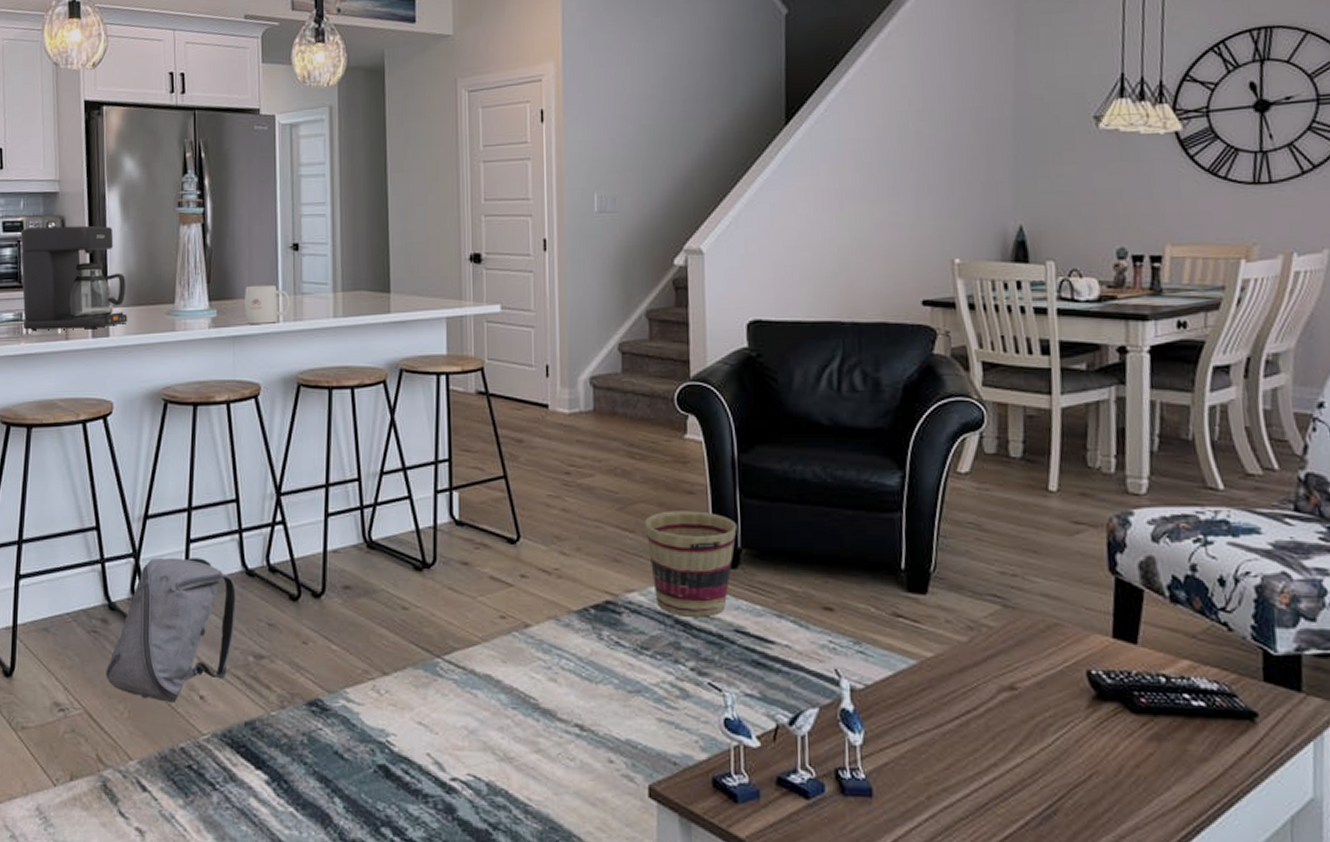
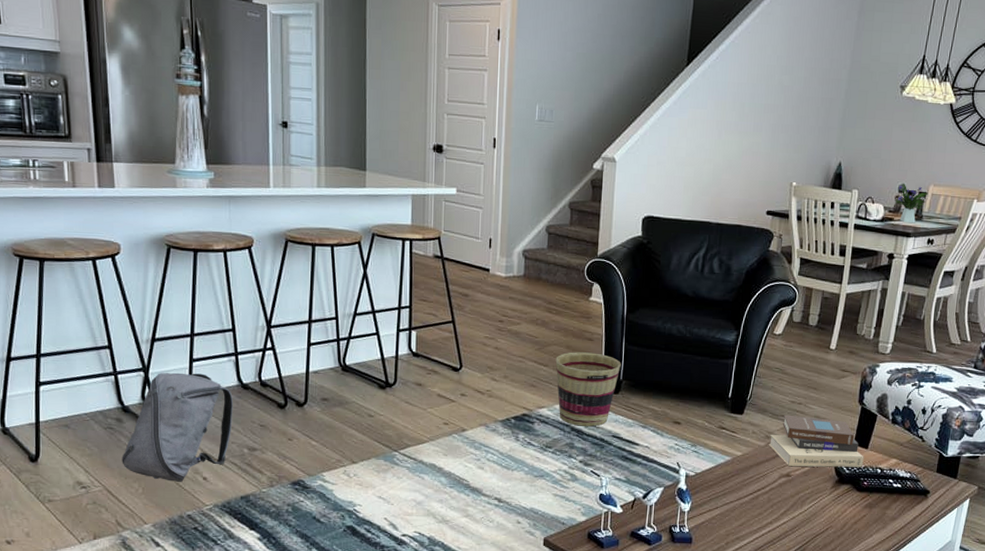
coffee maker: present [20,225,128,330] -> none [23,82,131,180]
mug: present [245,284,290,324] -> none [239,154,280,188]
books: none [973,592,1134,675] -> present [768,414,864,468]
flower arrangement: none [1112,245,1165,301] -> present [893,183,928,223]

